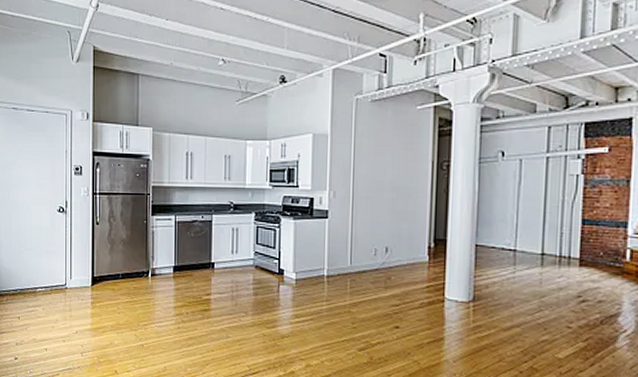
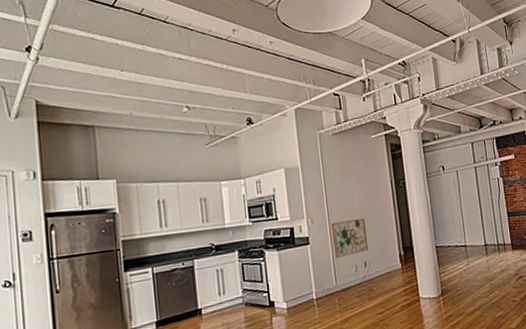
wall art: none [354,198,395,239] -> present [331,217,369,259]

